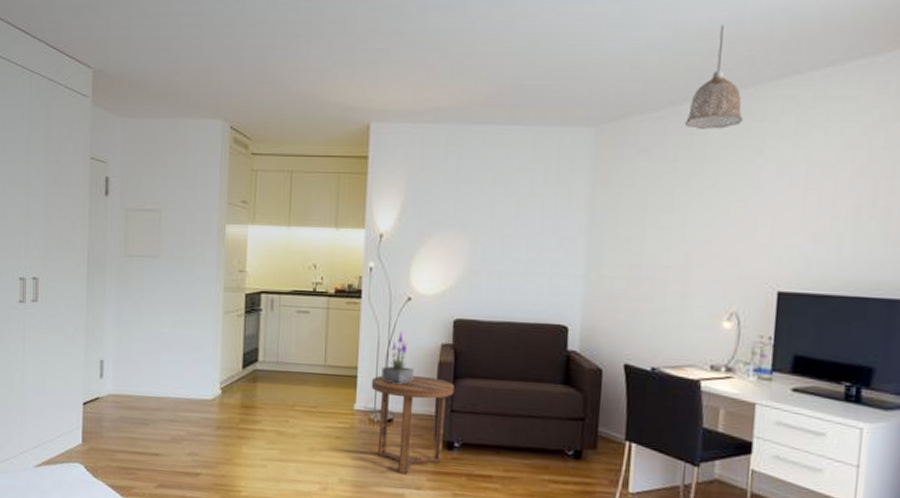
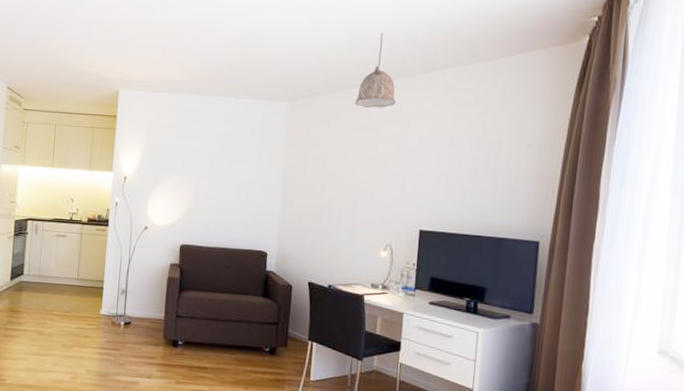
side table: present [371,375,454,473] -> none [114,287,180,365]
potted plant: present [381,330,414,384] -> none [122,252,148,295]

